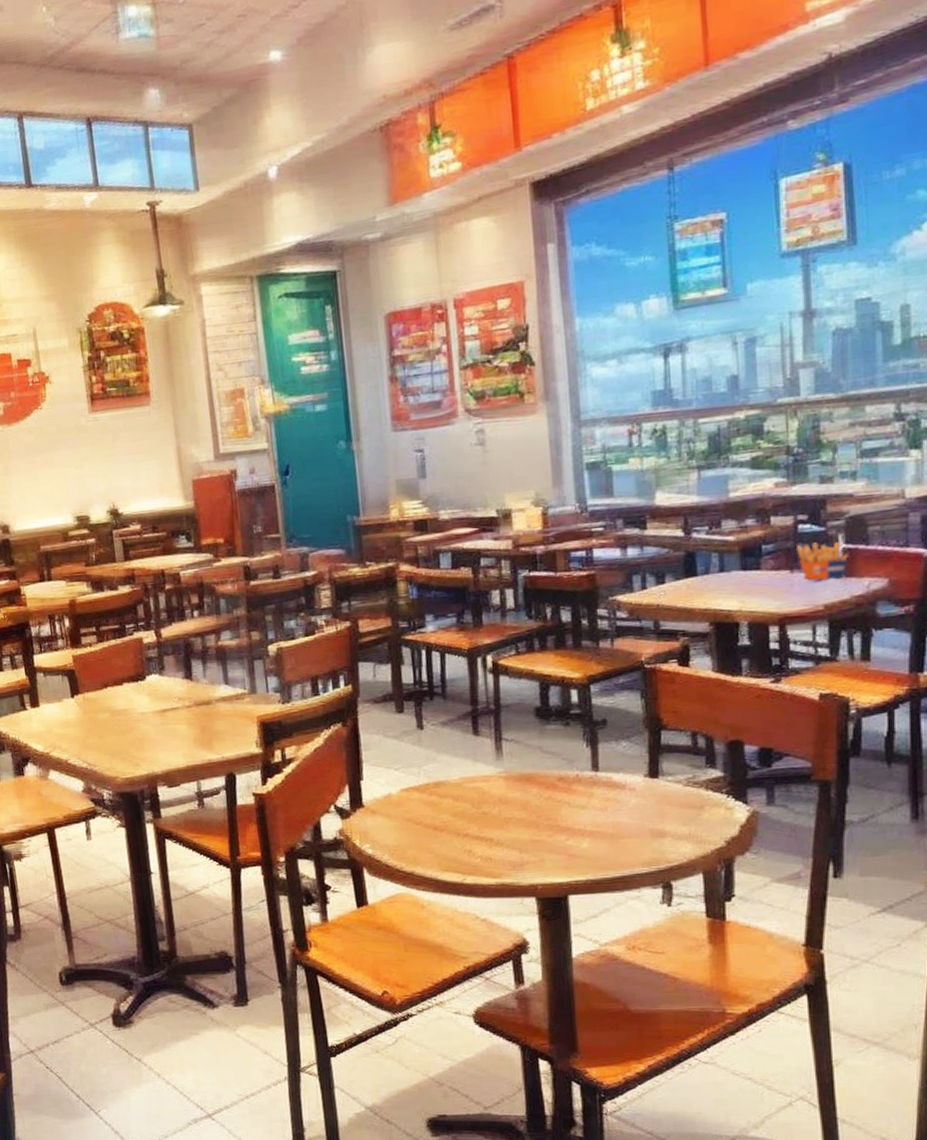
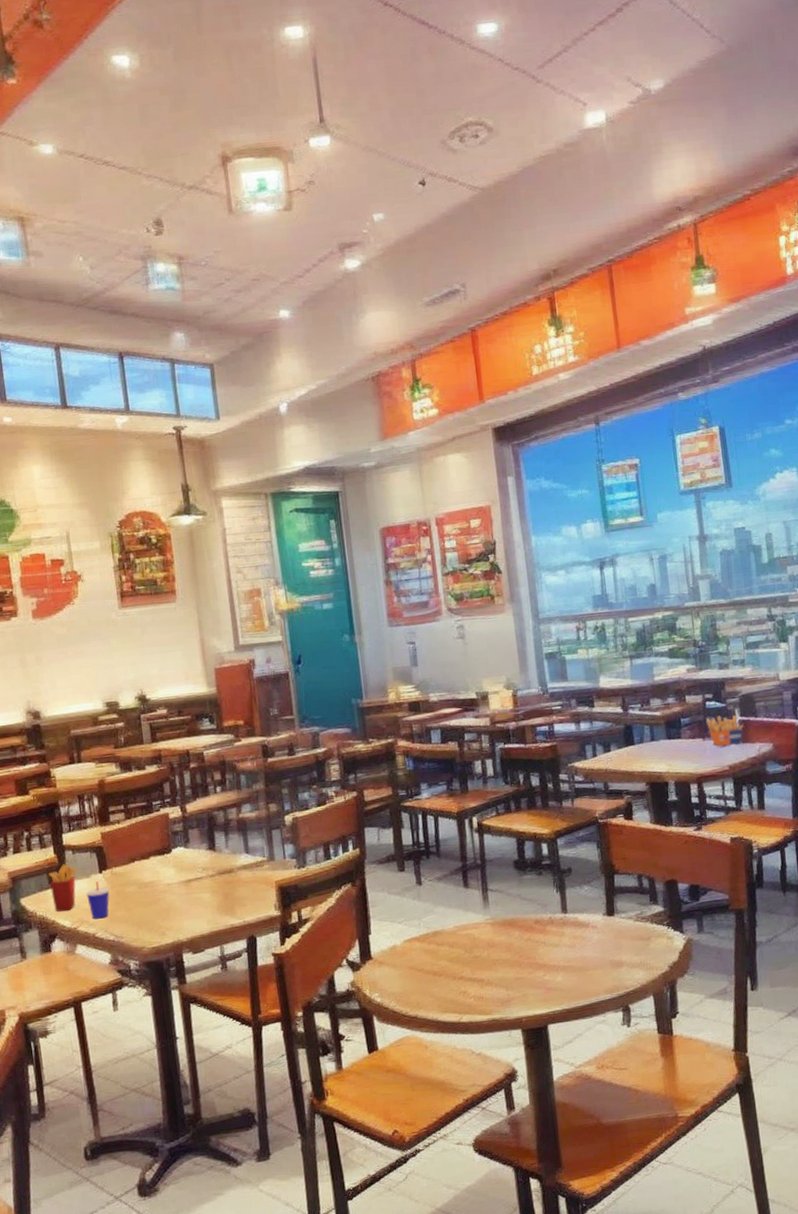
french fries: none [20,686,49,735] -> present [48,864,77,912]
beverage cup: none [58,706,82,745] -> present [86,881,110,919]

